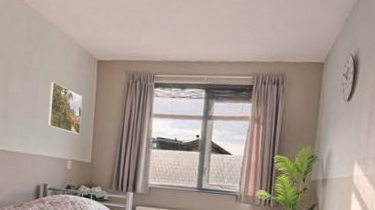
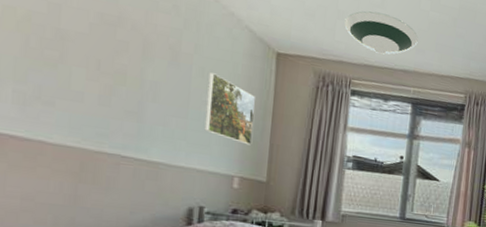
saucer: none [148,16,210,51] -> present [344,11,418,55]

